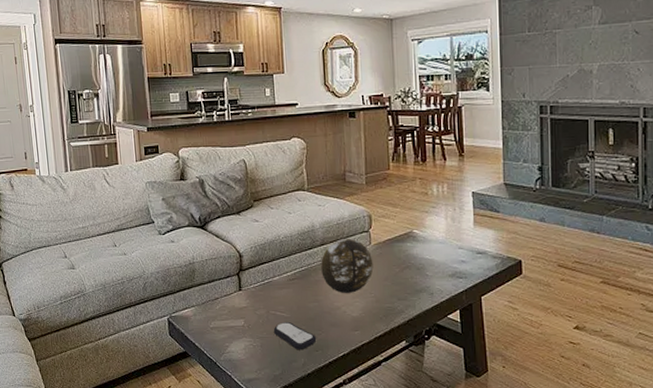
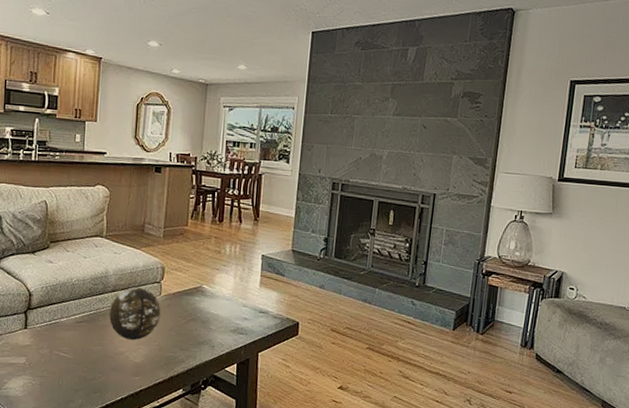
remote control: present [273,322,317,350] -> none [54,363,97,392]

